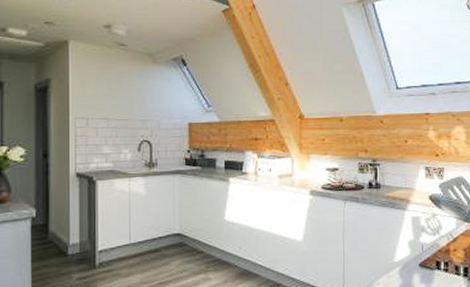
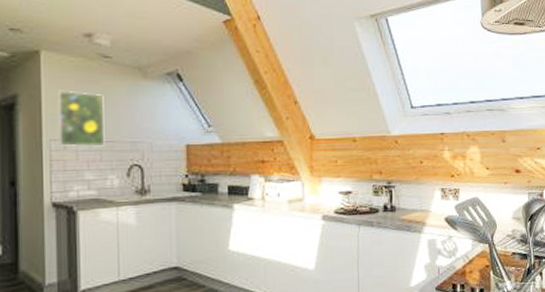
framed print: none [81,74,120,125] -> present [57,90,105,147]

